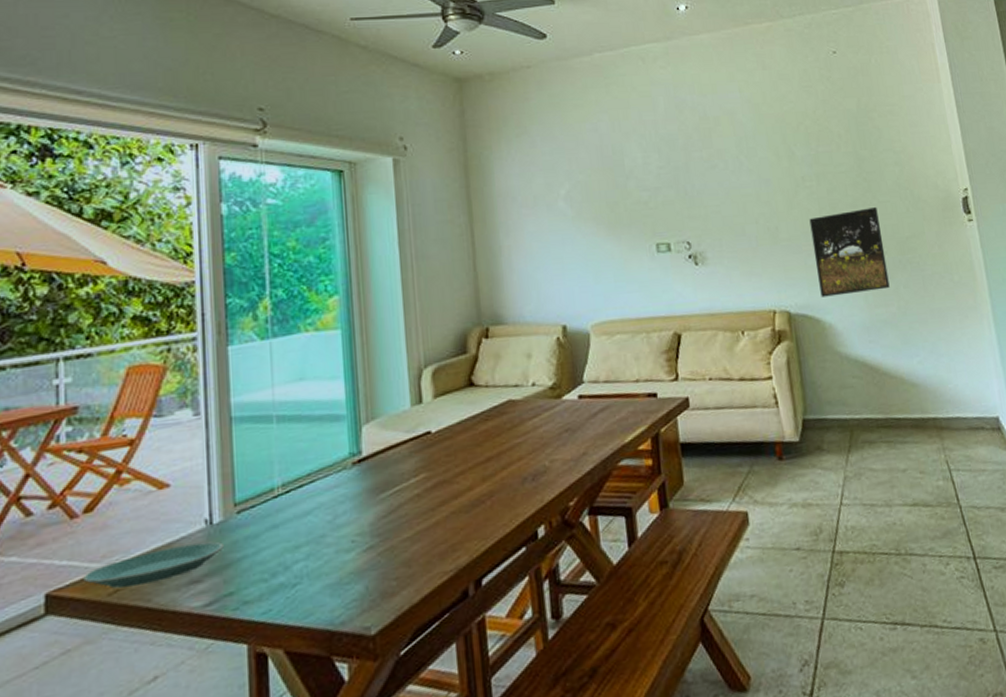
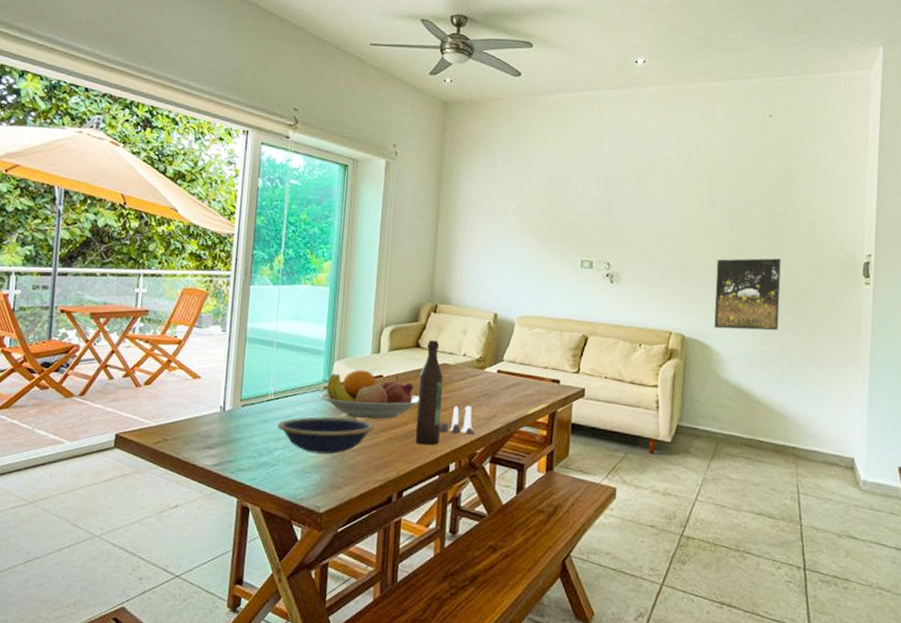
plate: present [83,542,224,589] -> none [139,420,230,442]
bowl: none [294,495,430,556] -> present [278,417,374,454]
fruit bowl: none [347,428,484,495] -> present [319,370,419,420]
wine bottle: none [479,372,519,512] -> present [415,339,444,446]
salt and pepper shaker set: none [516,447,564,489] -> present [439,405,475,435]

